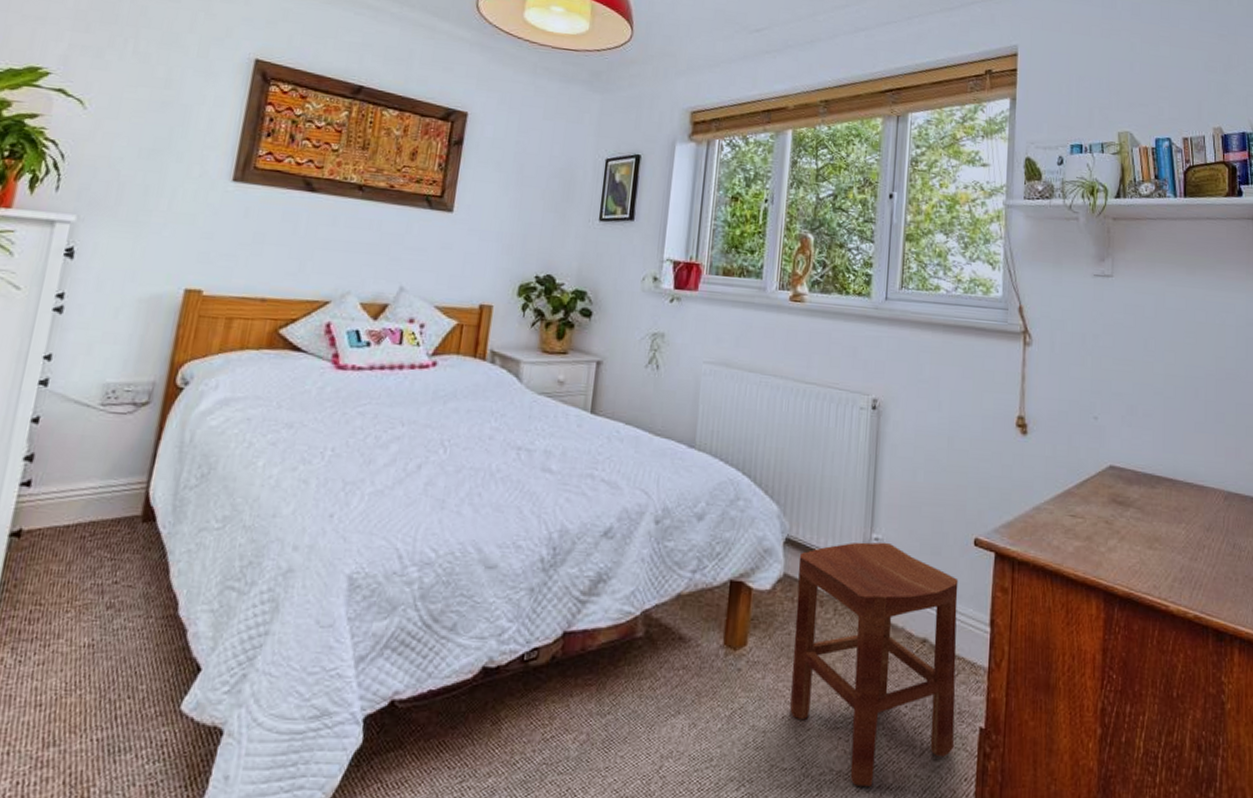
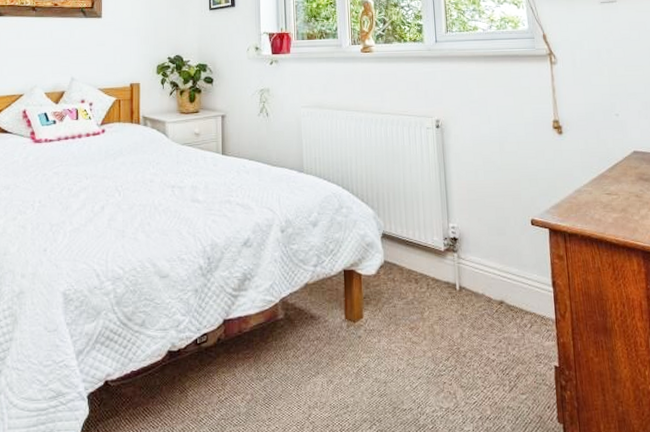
stool: present [790,542,959,786] -> none [394,229,536,419]

